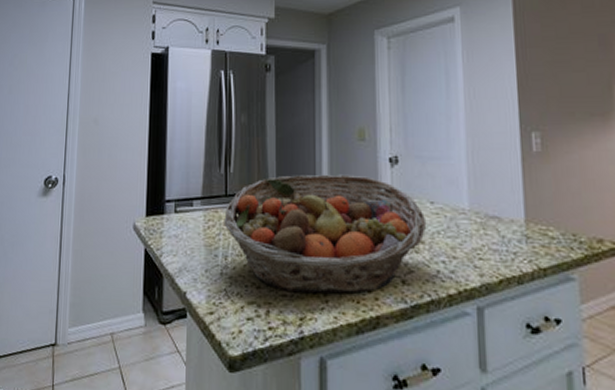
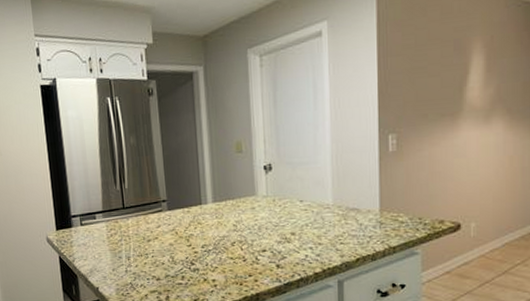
fruit basket: present [224,174,427,294] -> none [124,183,297,281]

